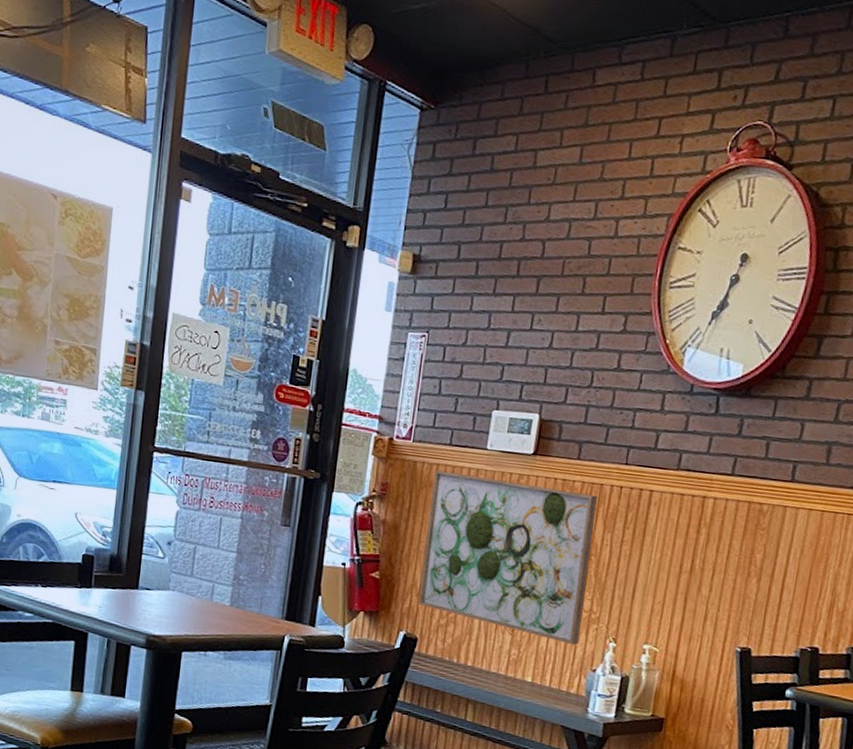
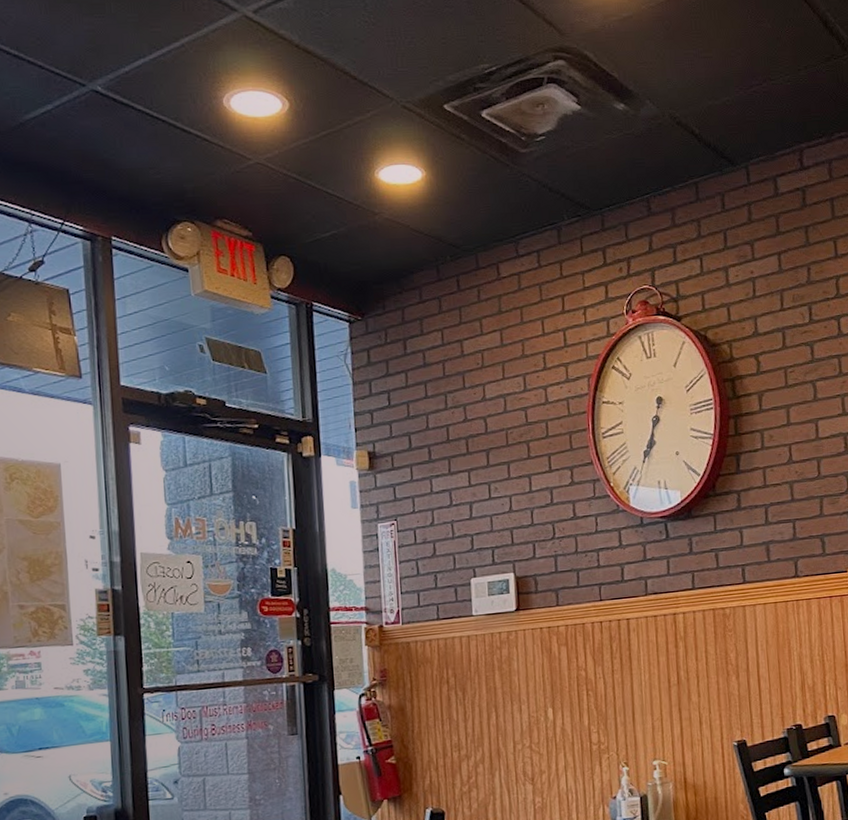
wall art: present [417,470,597,645] -> none [428,635,595,779]

